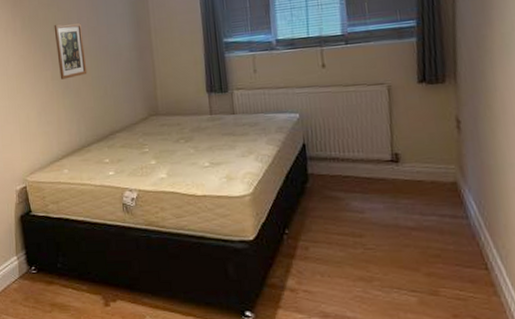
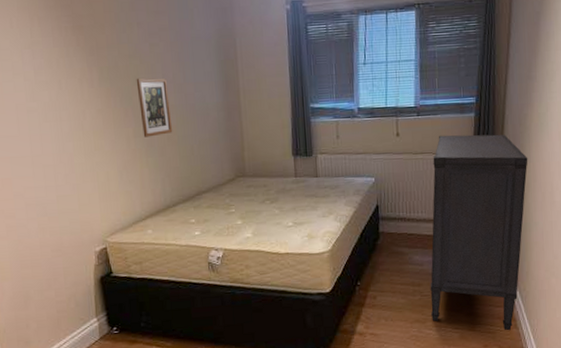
dresser: none [367,60,495,299] -> present [430,134,528,331]

